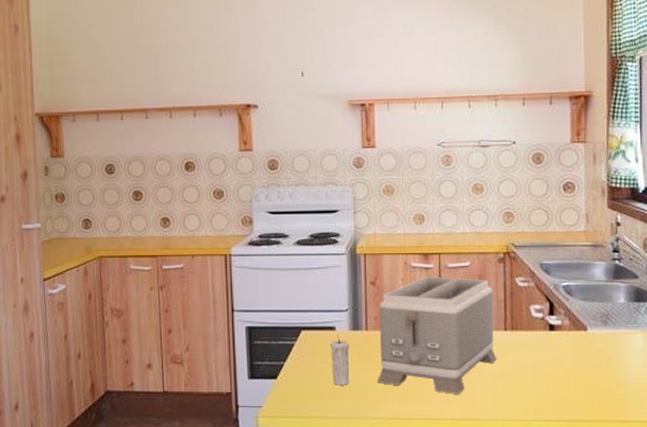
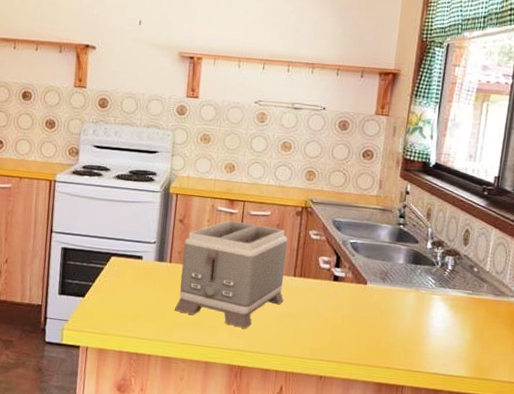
candle: present [330,335,350,386] -> none [135,264,153,310]

